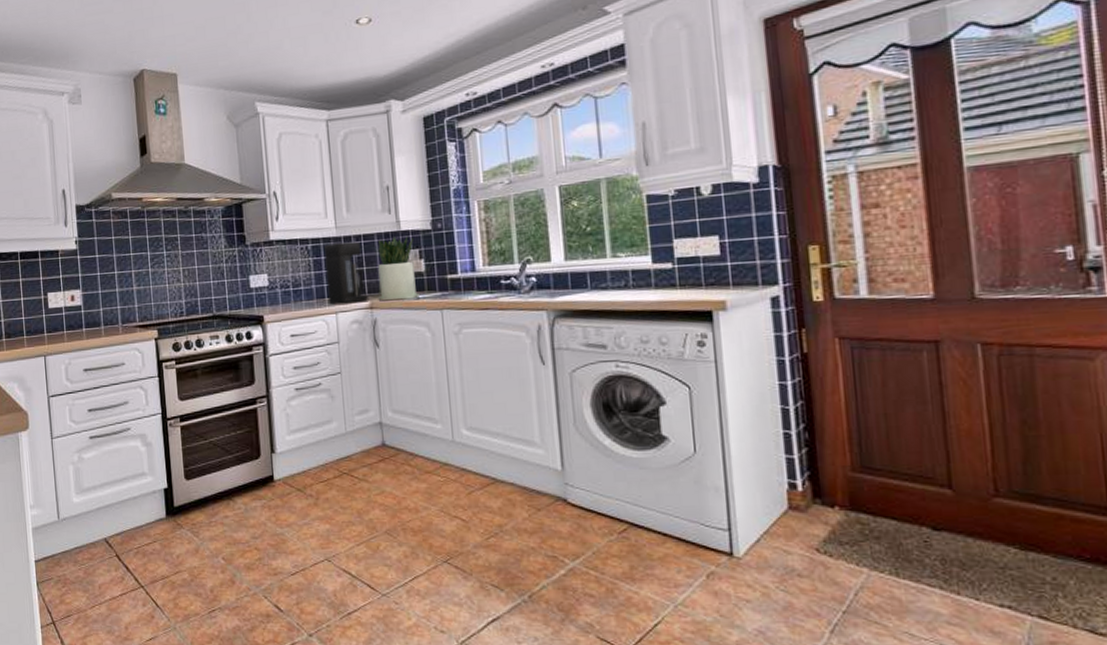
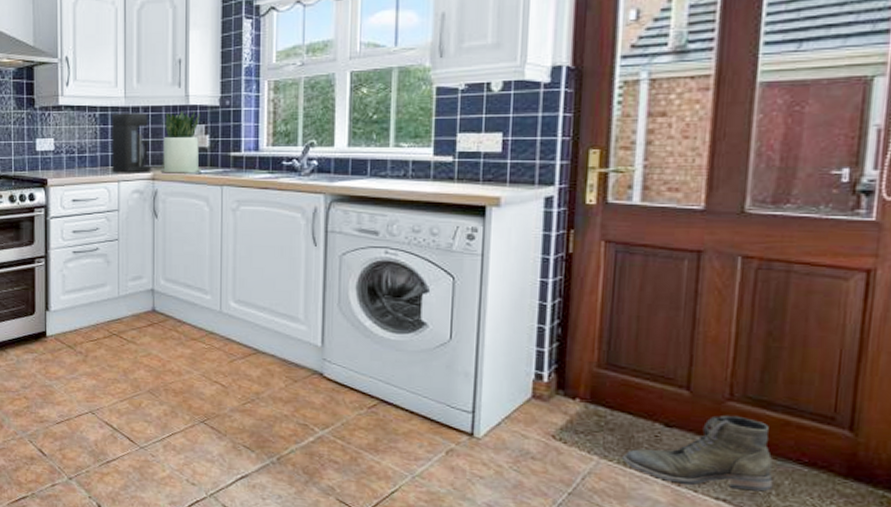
boot: none [894,512,1059,595] -> present [623,415,774,491]

